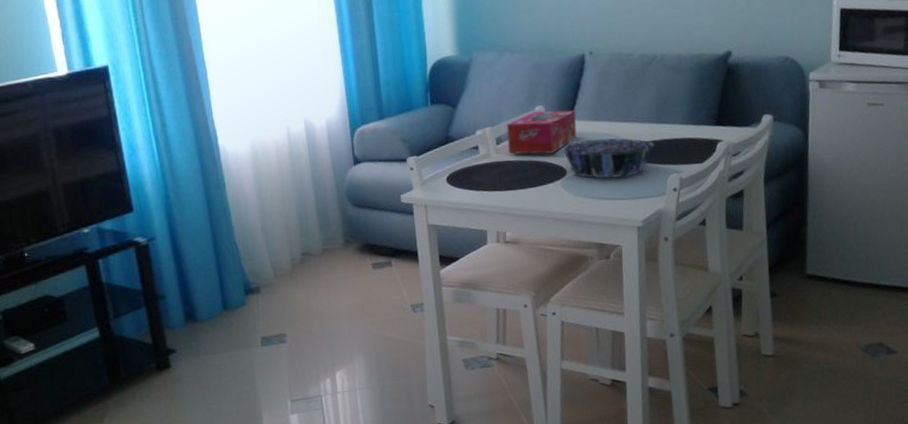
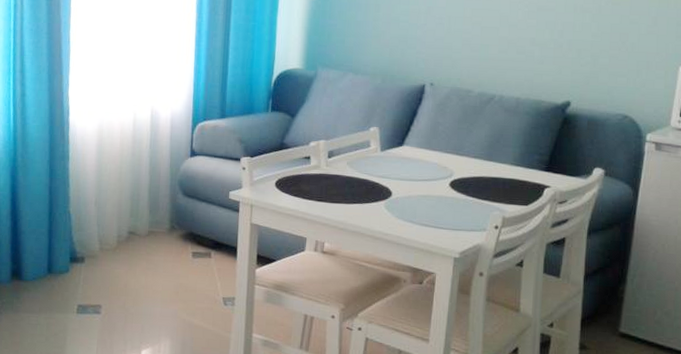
tissue box: present [506,110,577,155] -> none [339,132,408,174]
decorative bowl: present [562,138,654,179] -> none [390,167,481,208]

